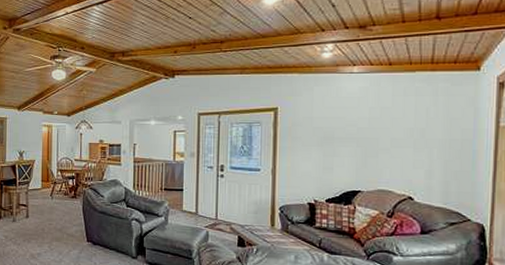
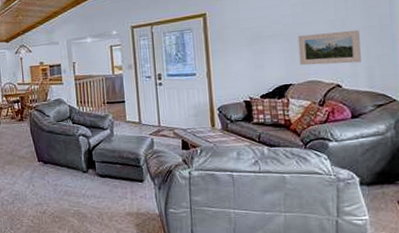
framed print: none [371,141,440,176] -> present [297,30,361,66]

